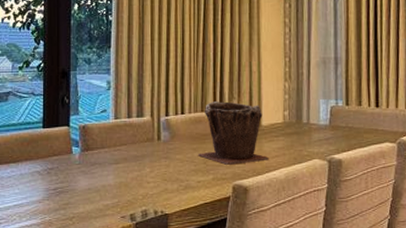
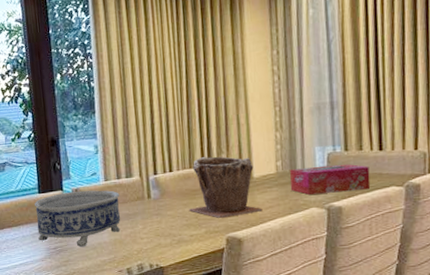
decorative bowl: none [37,127,129,189] -> present [35,190,121,247]
tissue box: none [295,118,368,146] -> present [290,163,371,195]

